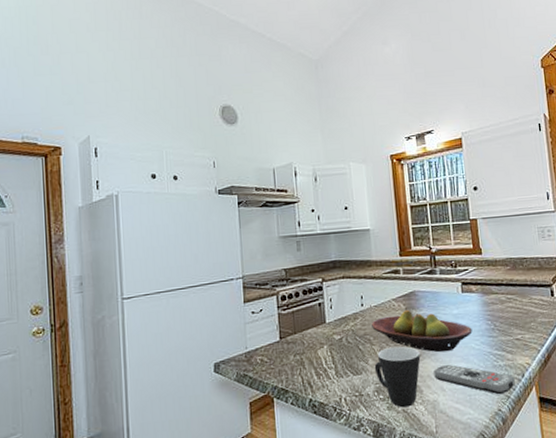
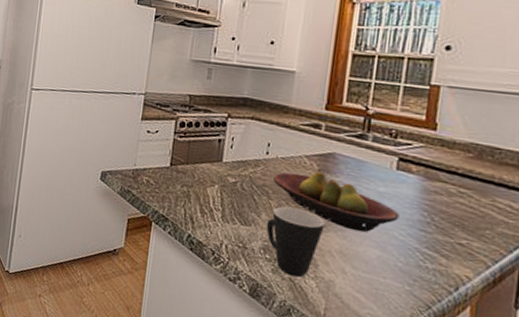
remote control: present [434,364,515,395] -> none [336,245,444,302]

